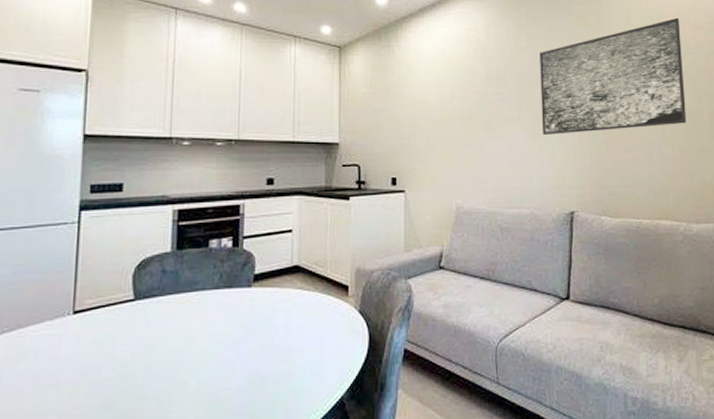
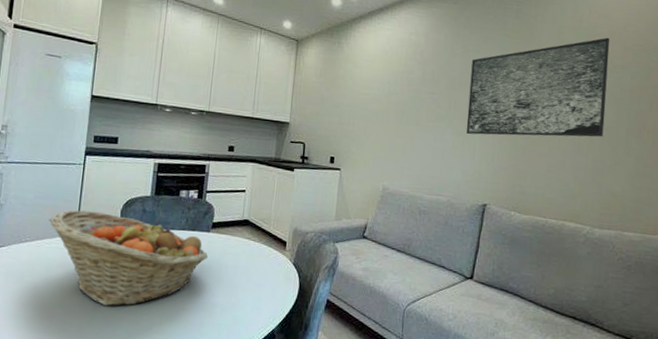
fruit basket: none [33,280,251,401] -> present [48,210,208,306]

